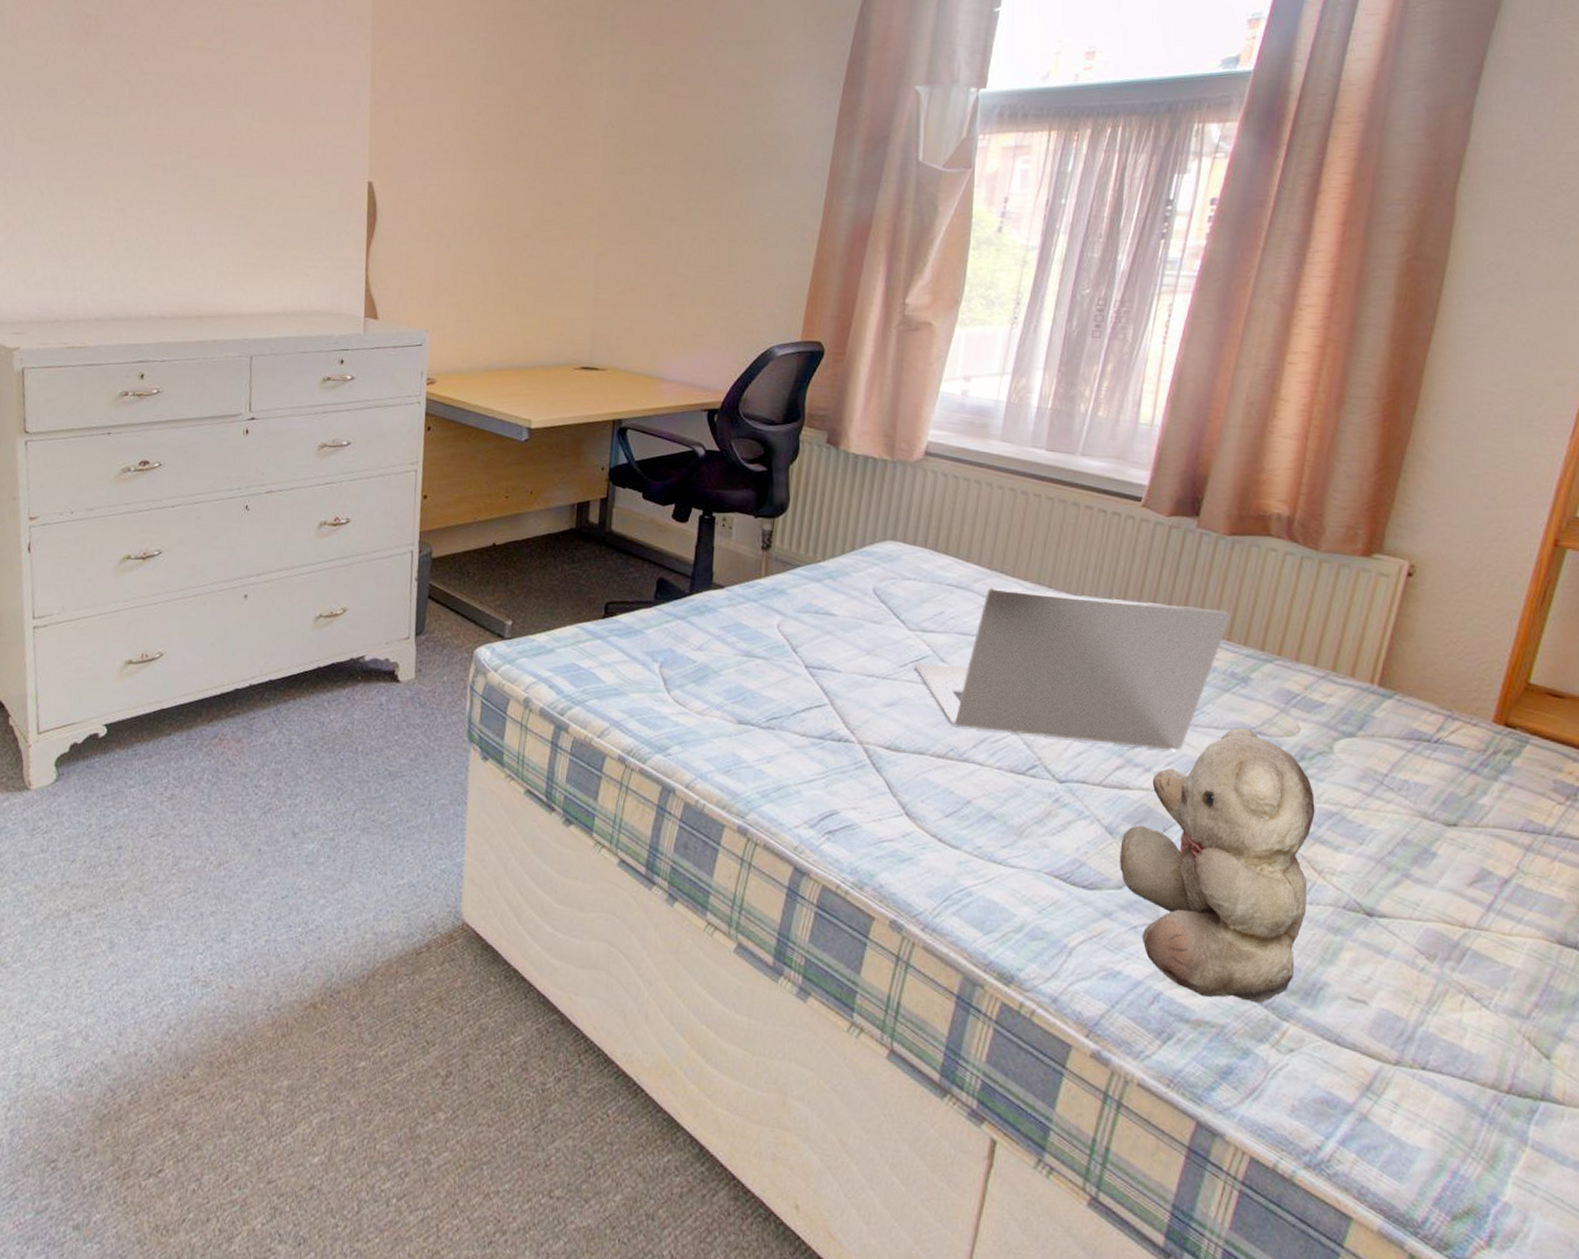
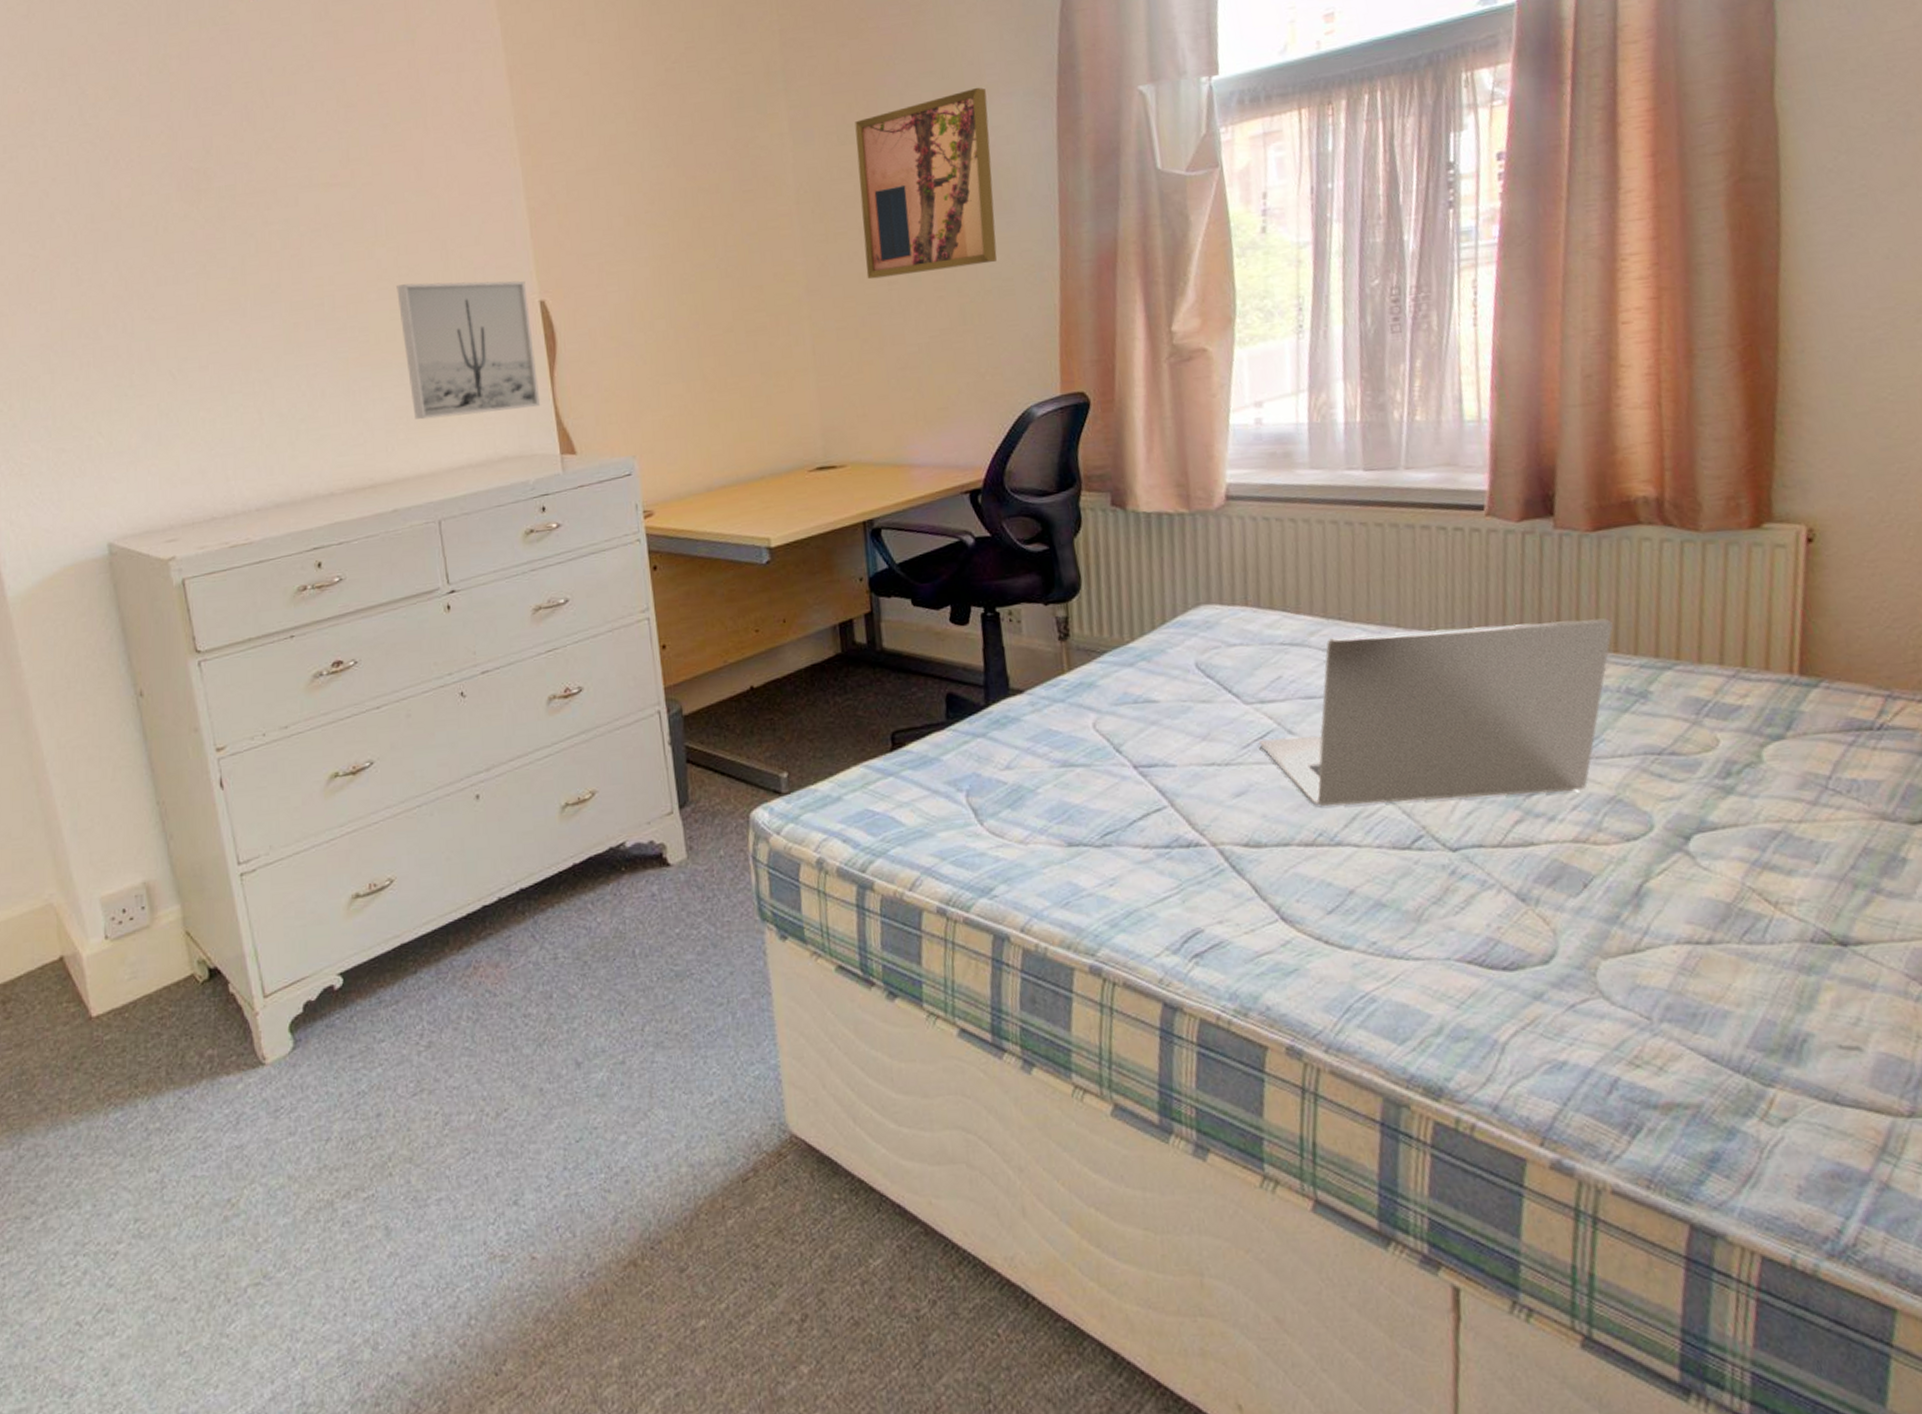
wall art: none [244,147,358,273] -> present [396,280,541,420]
wall art: none [653,62,783,217] -> present [855,87,997,280]
teddy bear: present [1120,728,1315,1003] -> none [1537,751,1770,1074]

